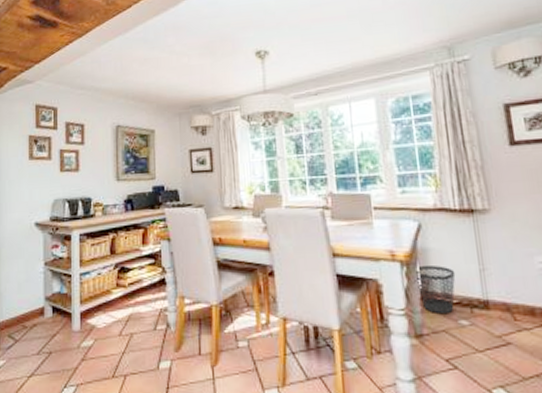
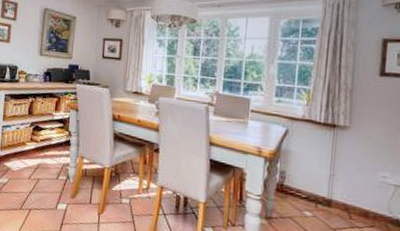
wastebasket: present [416,264,456,315] -> none [275,163,309,205]

